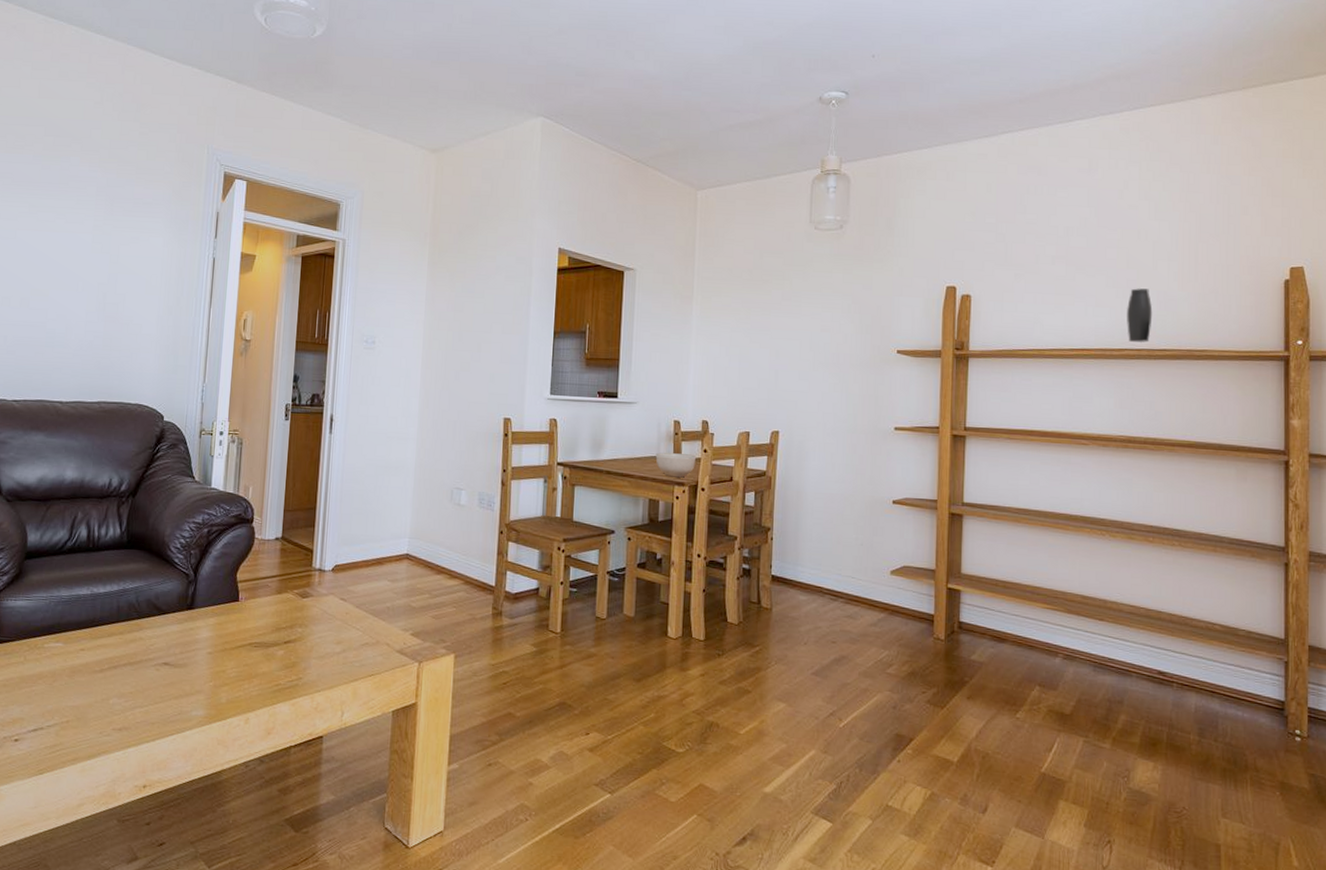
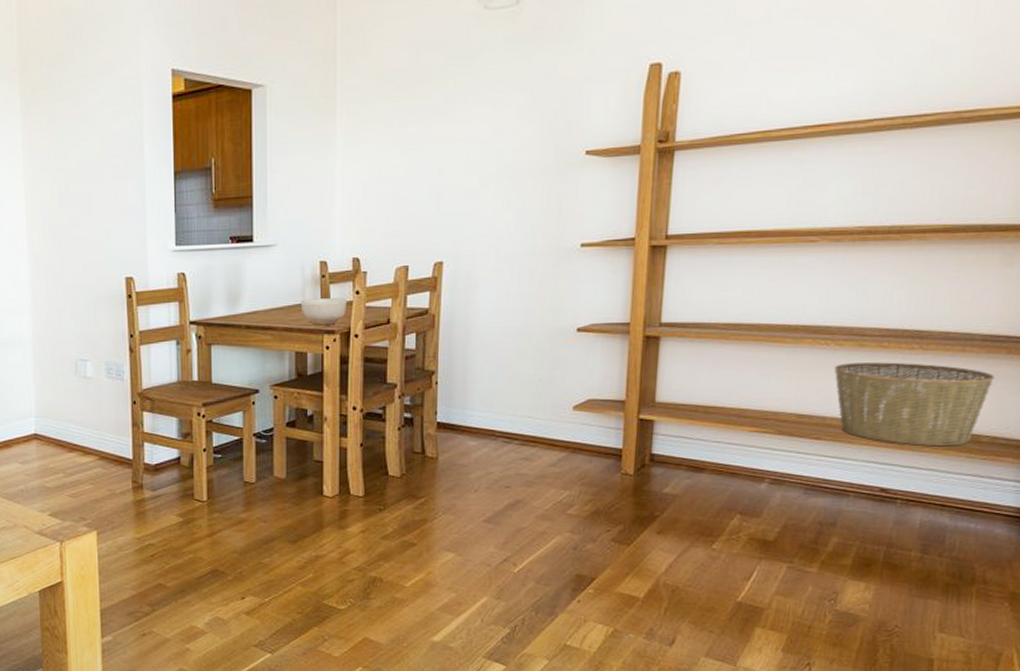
basket: none [1110,553,1243,637] -> present [834,362,995,447]
vase: present [1127,288,1153,343] -> none [878,38,915,109]

